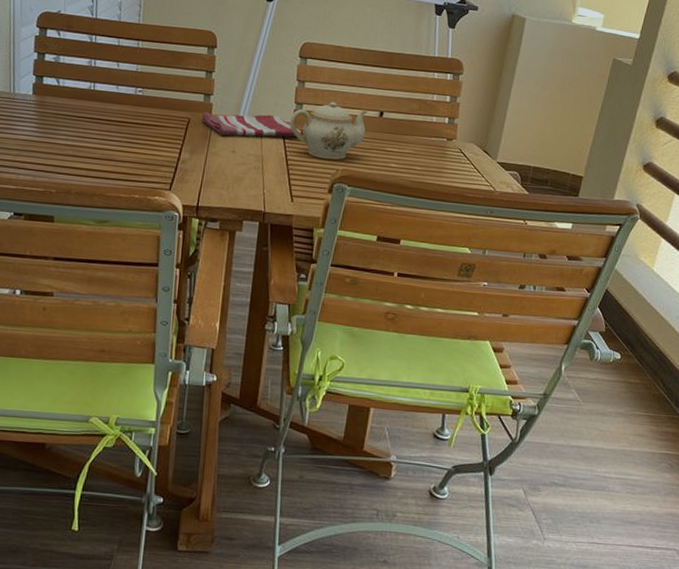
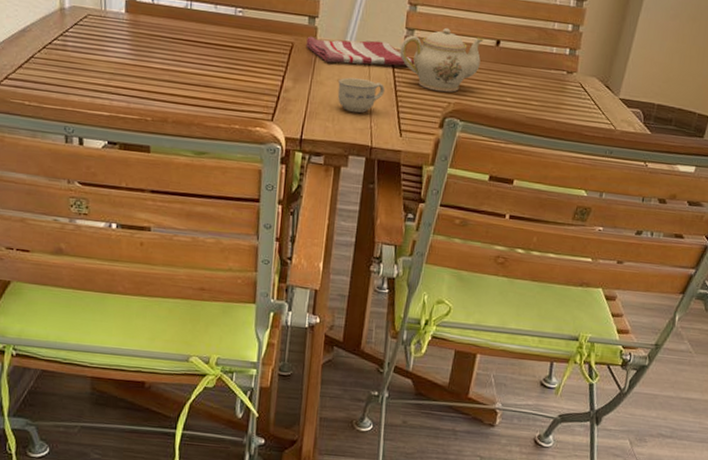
cup: none [232,148,277,181] -> present [337,77,386,113]

